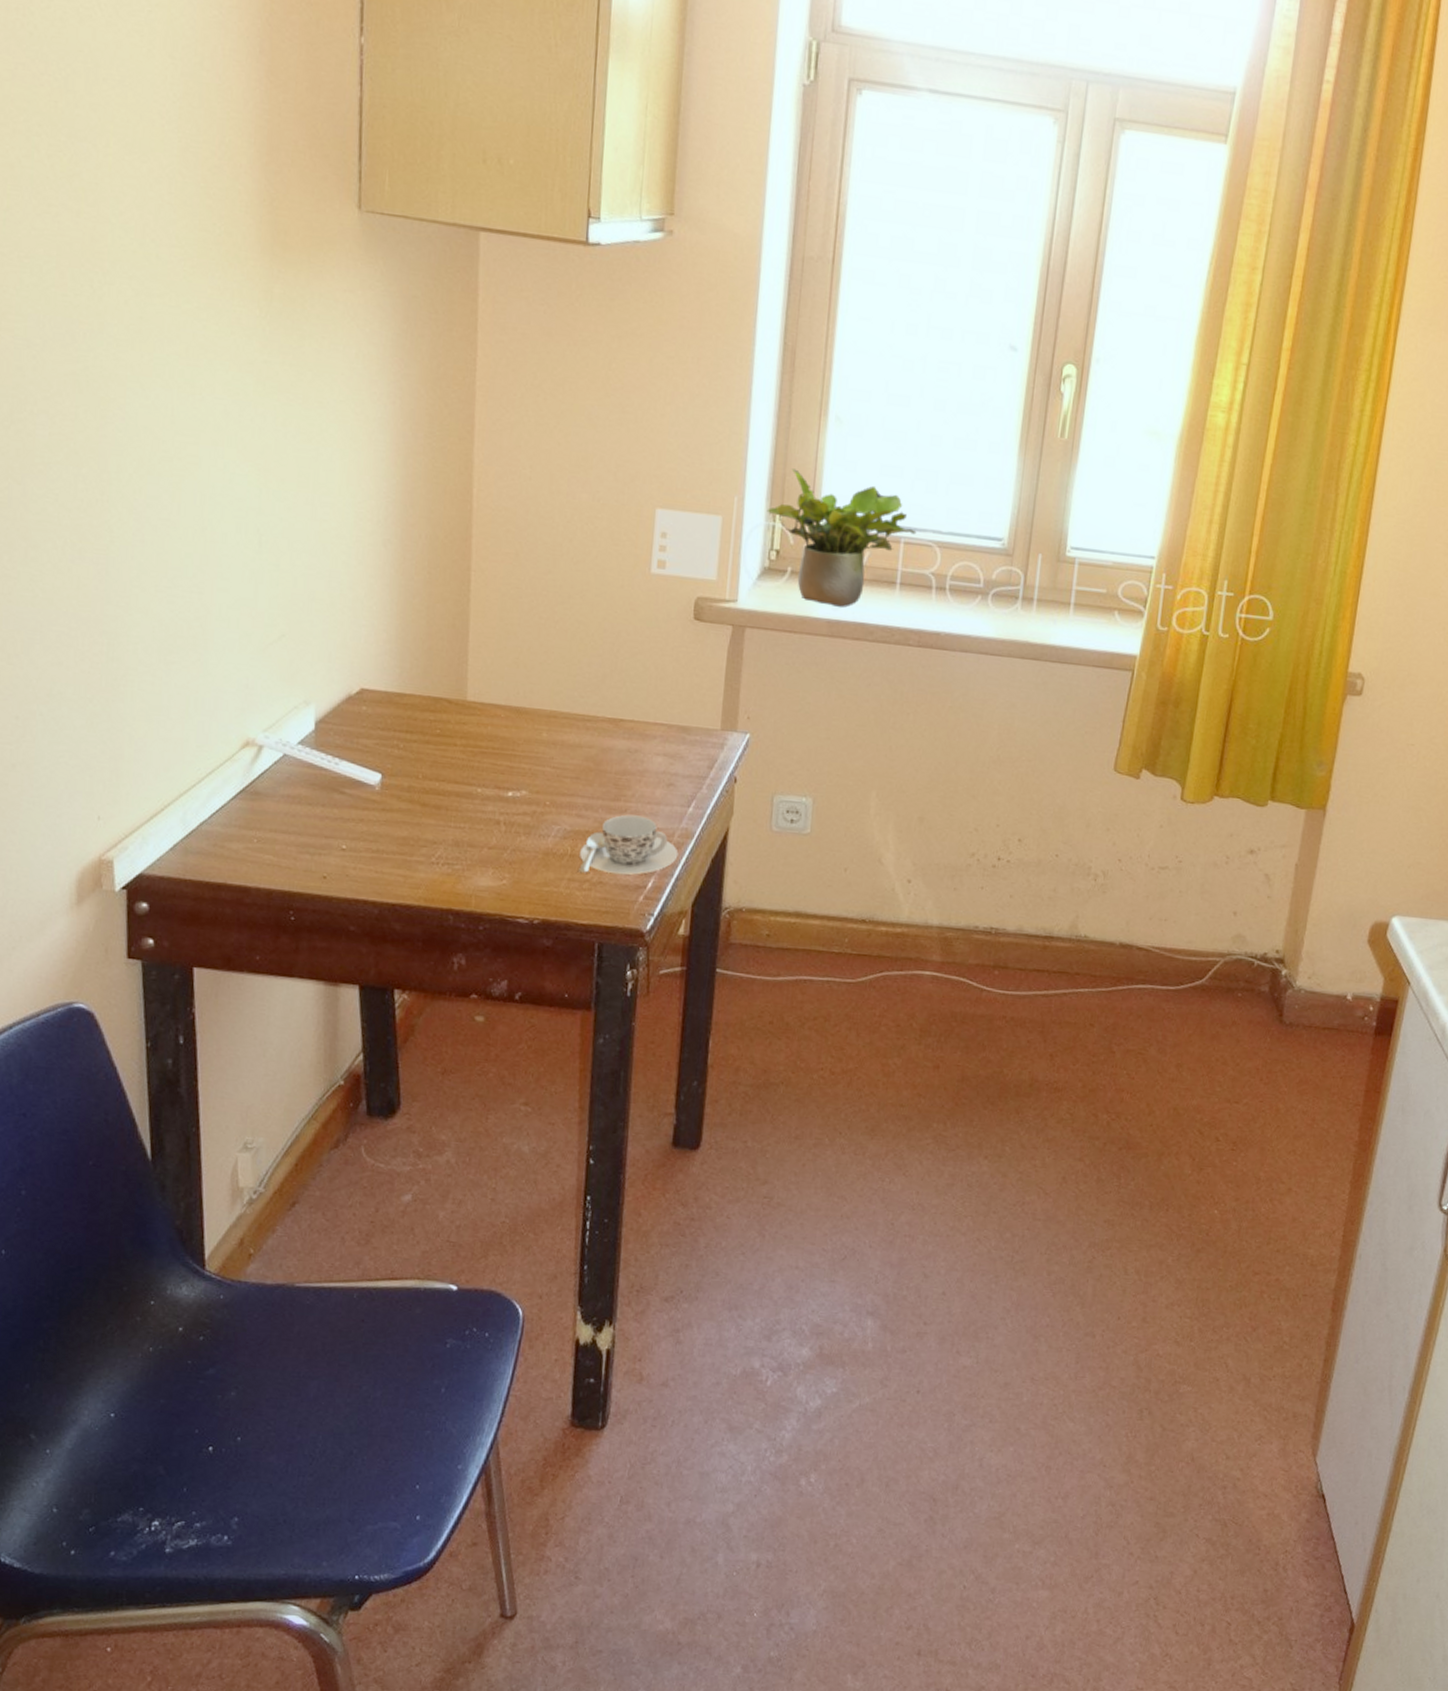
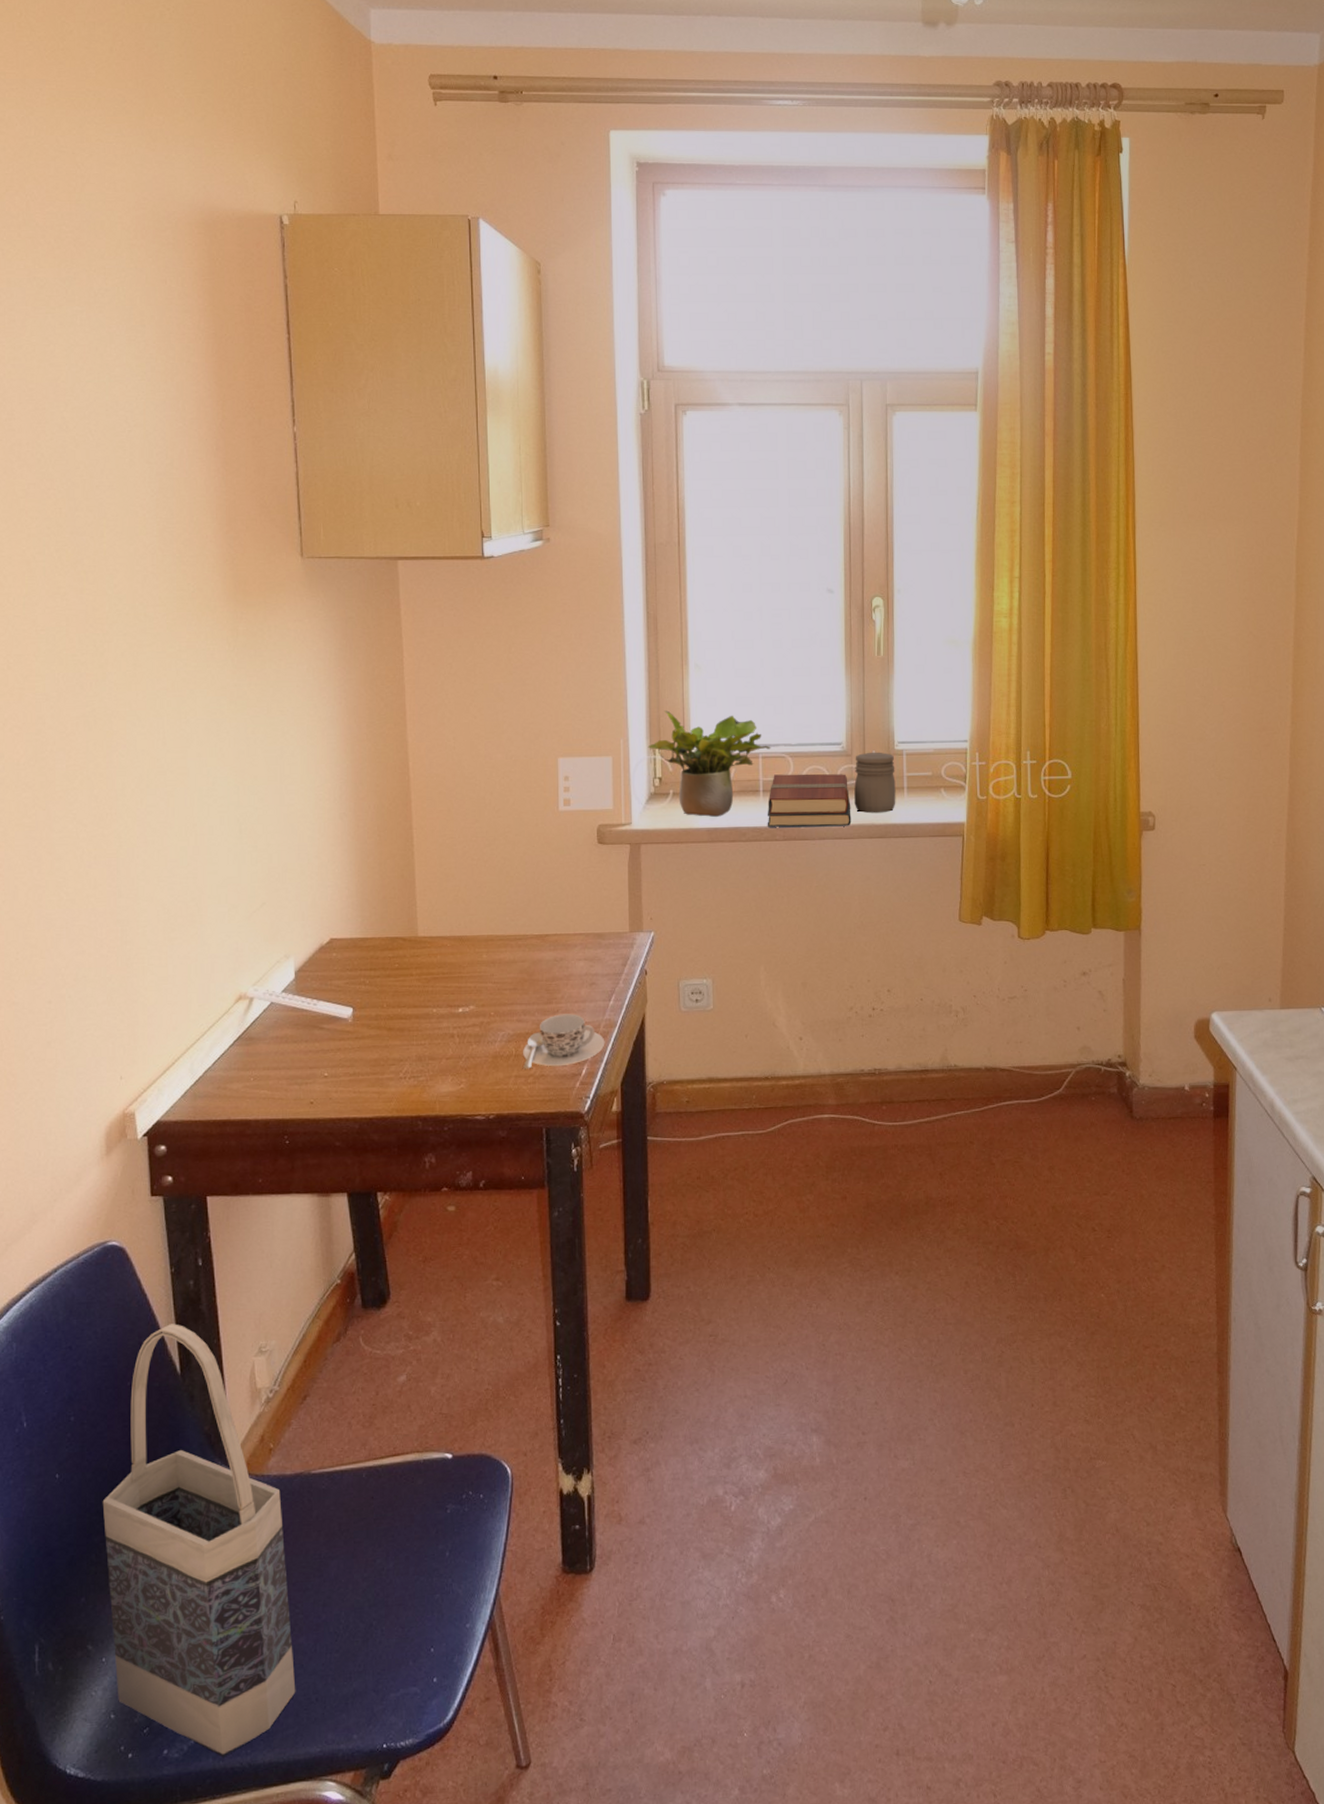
bag: none [54,1104,262,1567] -> present [102,1324,296,1758]
books: none [900,566,1005,640] -> present [767,773,852,827]
jar: none [1008,554,1064,631] -> present [854,752,896,814]

